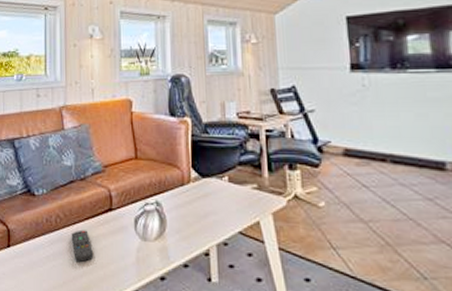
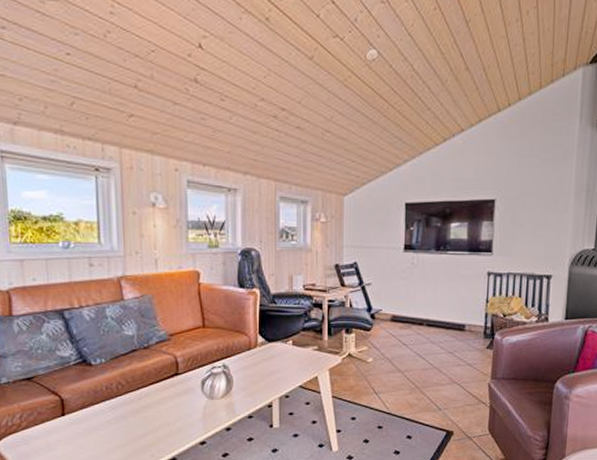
remote control: present [71,229,94,263] -> none [134,394,160,423]

